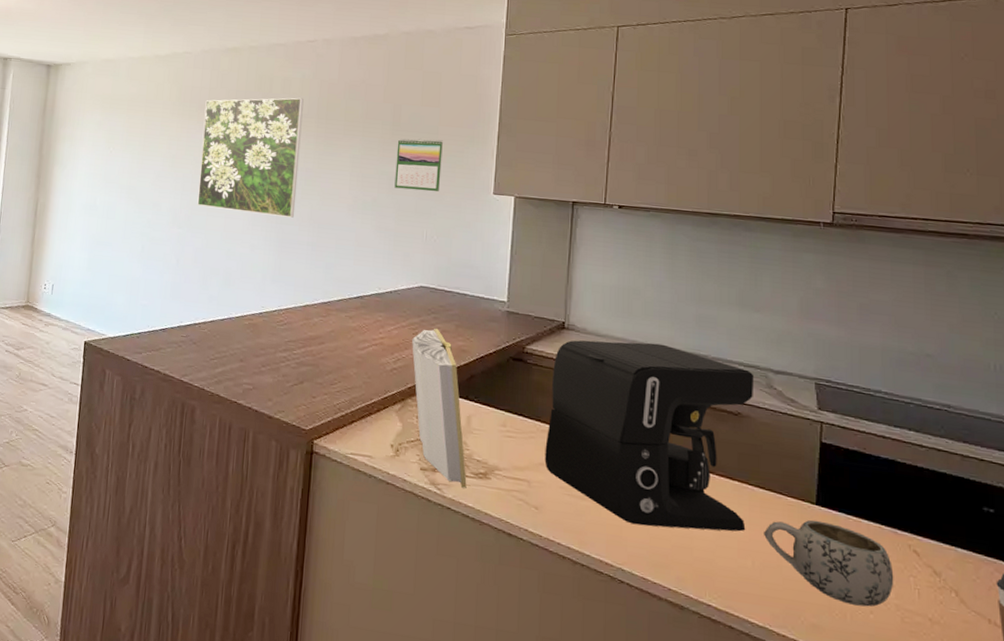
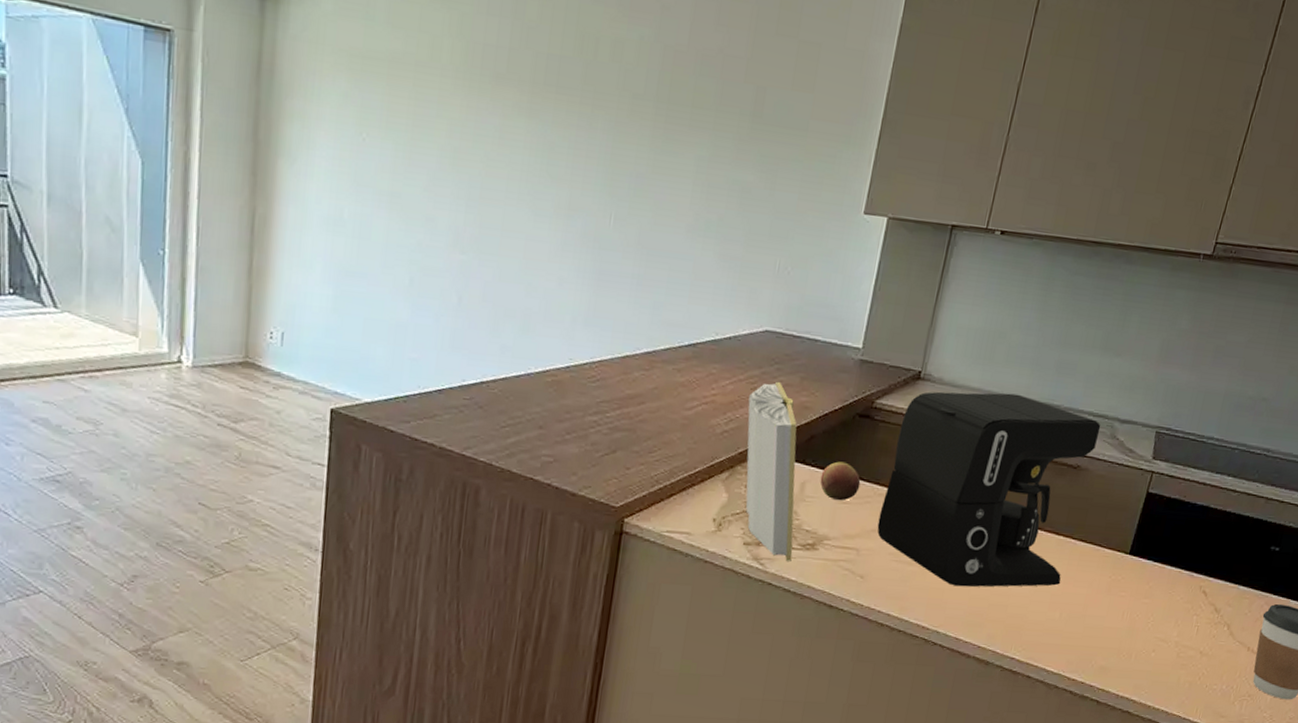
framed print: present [197,97,304,218] -> none [488,66,640,241]
calendar: present [394,138,443,192] -> none [747,135,813,209]
apple: none [484,399,523,435] -> present [820,461,861,501]
mug: present [764,519,894,607] -> none [1076,569,1182,646]

